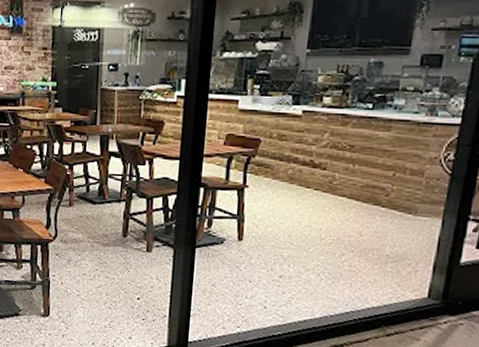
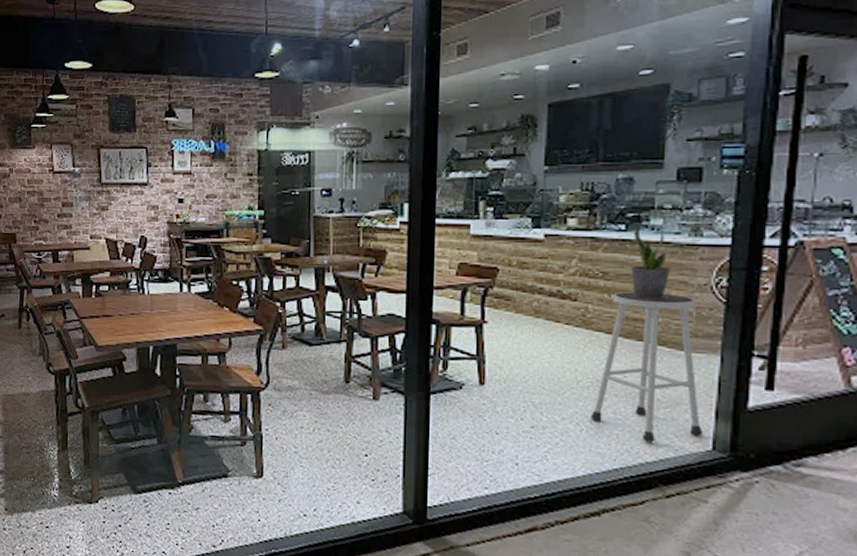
stool: none [330,162,426,291] -> present [591,292,704,443]
potted plant: none [373,105,408,171] -> present [630,226,671,300]

